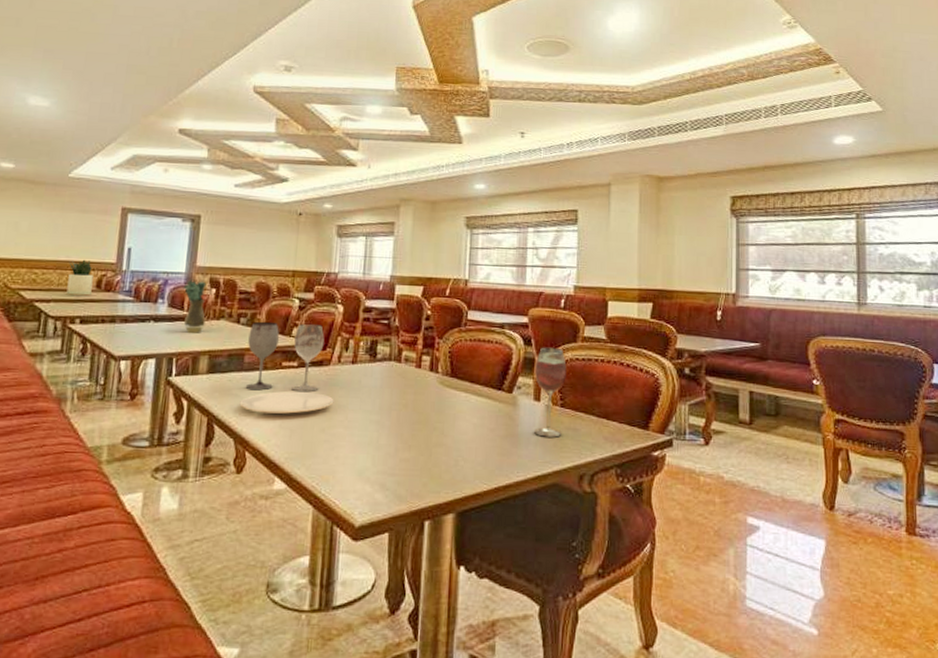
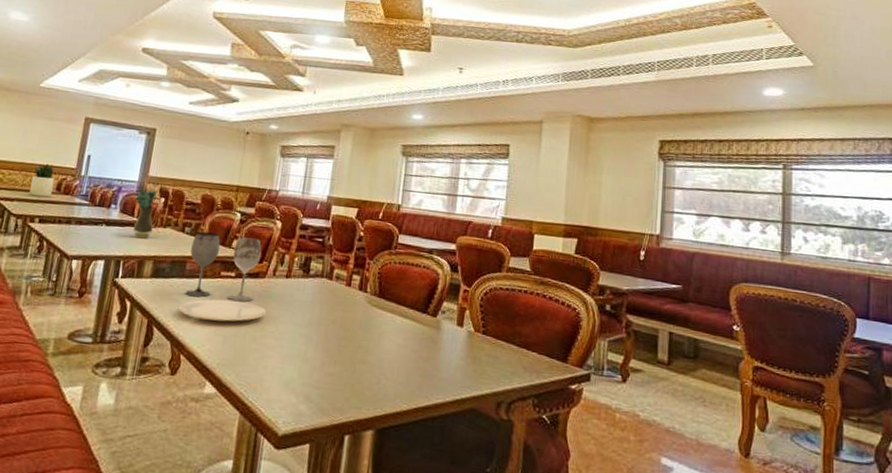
wineglass: present [534,347,567,437] -> none [455,274,491,364]

